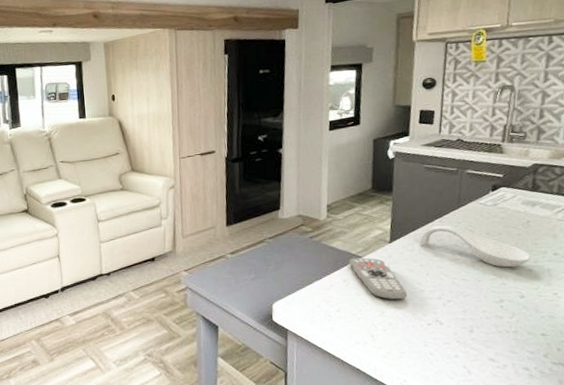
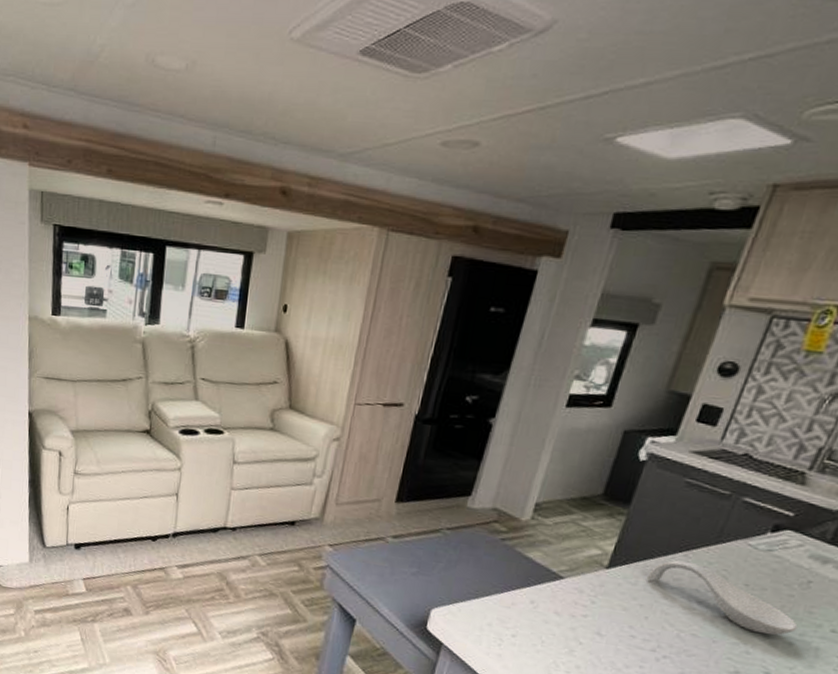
remote control: present [348,257,408,301] -> none [544,576,612,642]

